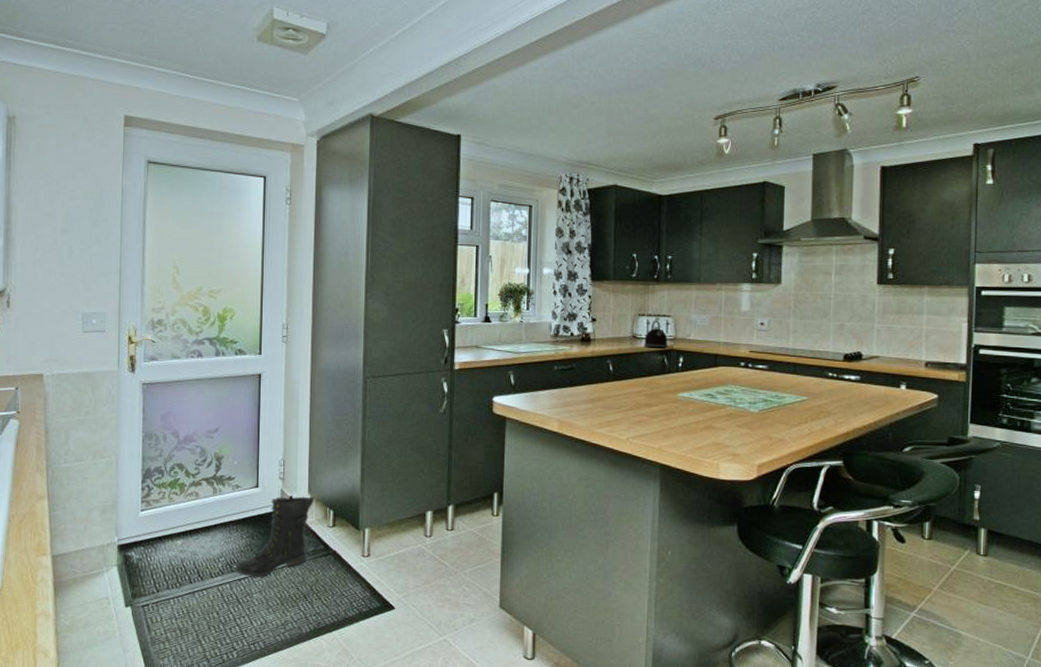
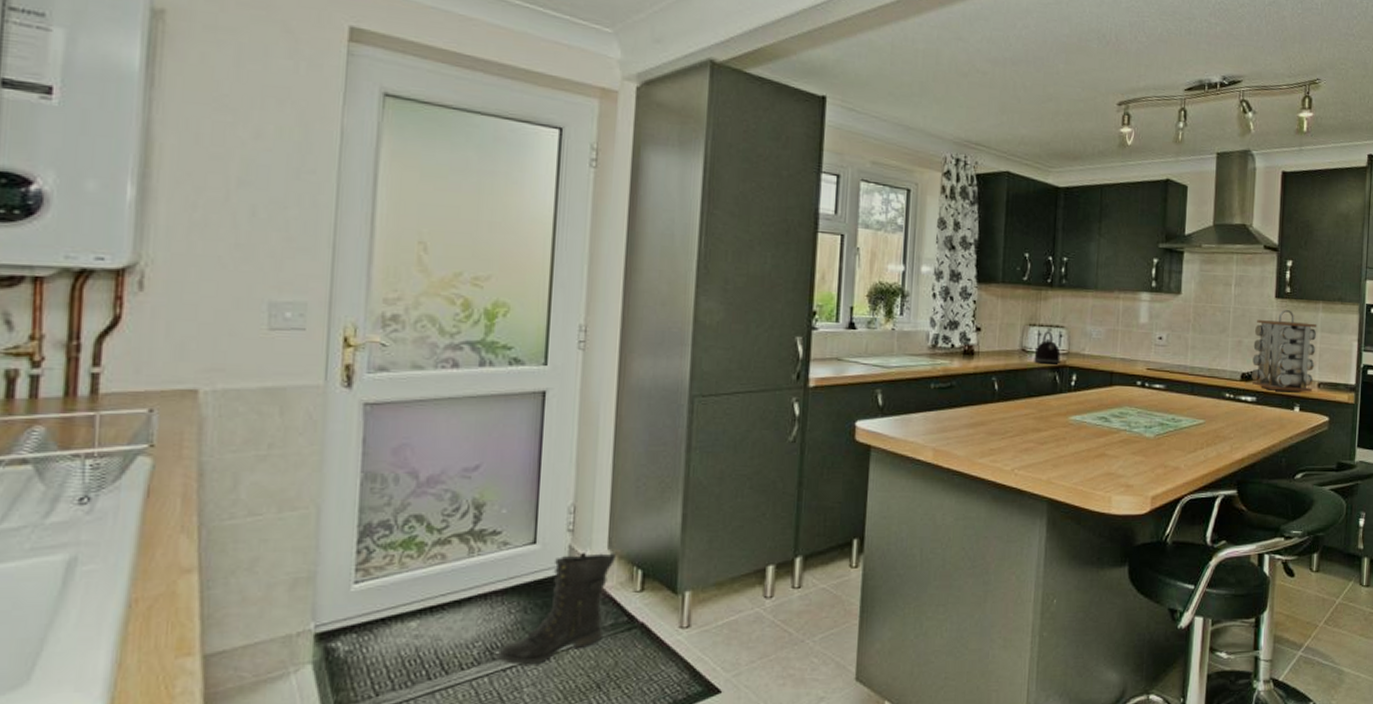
spice rack: none [855,295,923,372] -> present [1252,310,1317,393]

